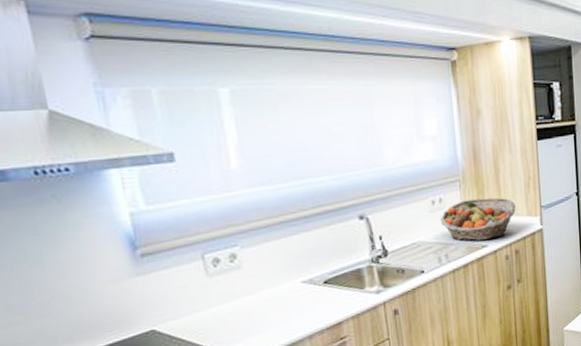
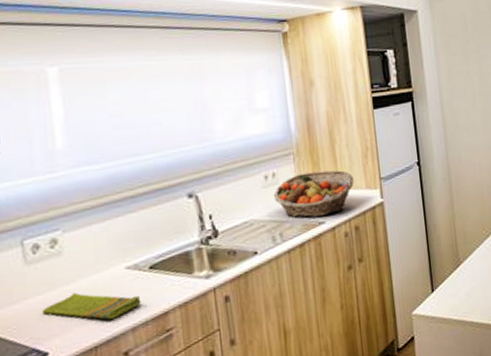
dish towel: none [225,302,317,328] -> present [42,292,142,320]

